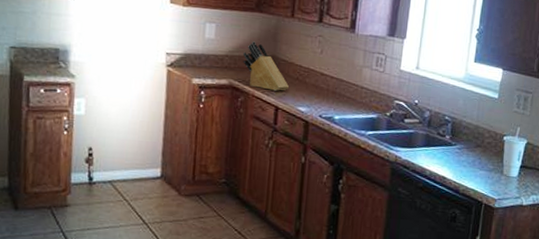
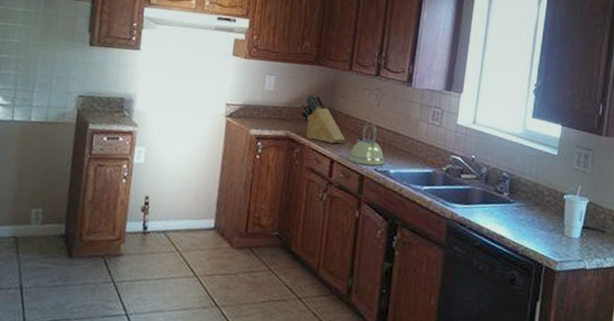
kettle: none [292,67,329,113] -> present [347,120,385,166]

